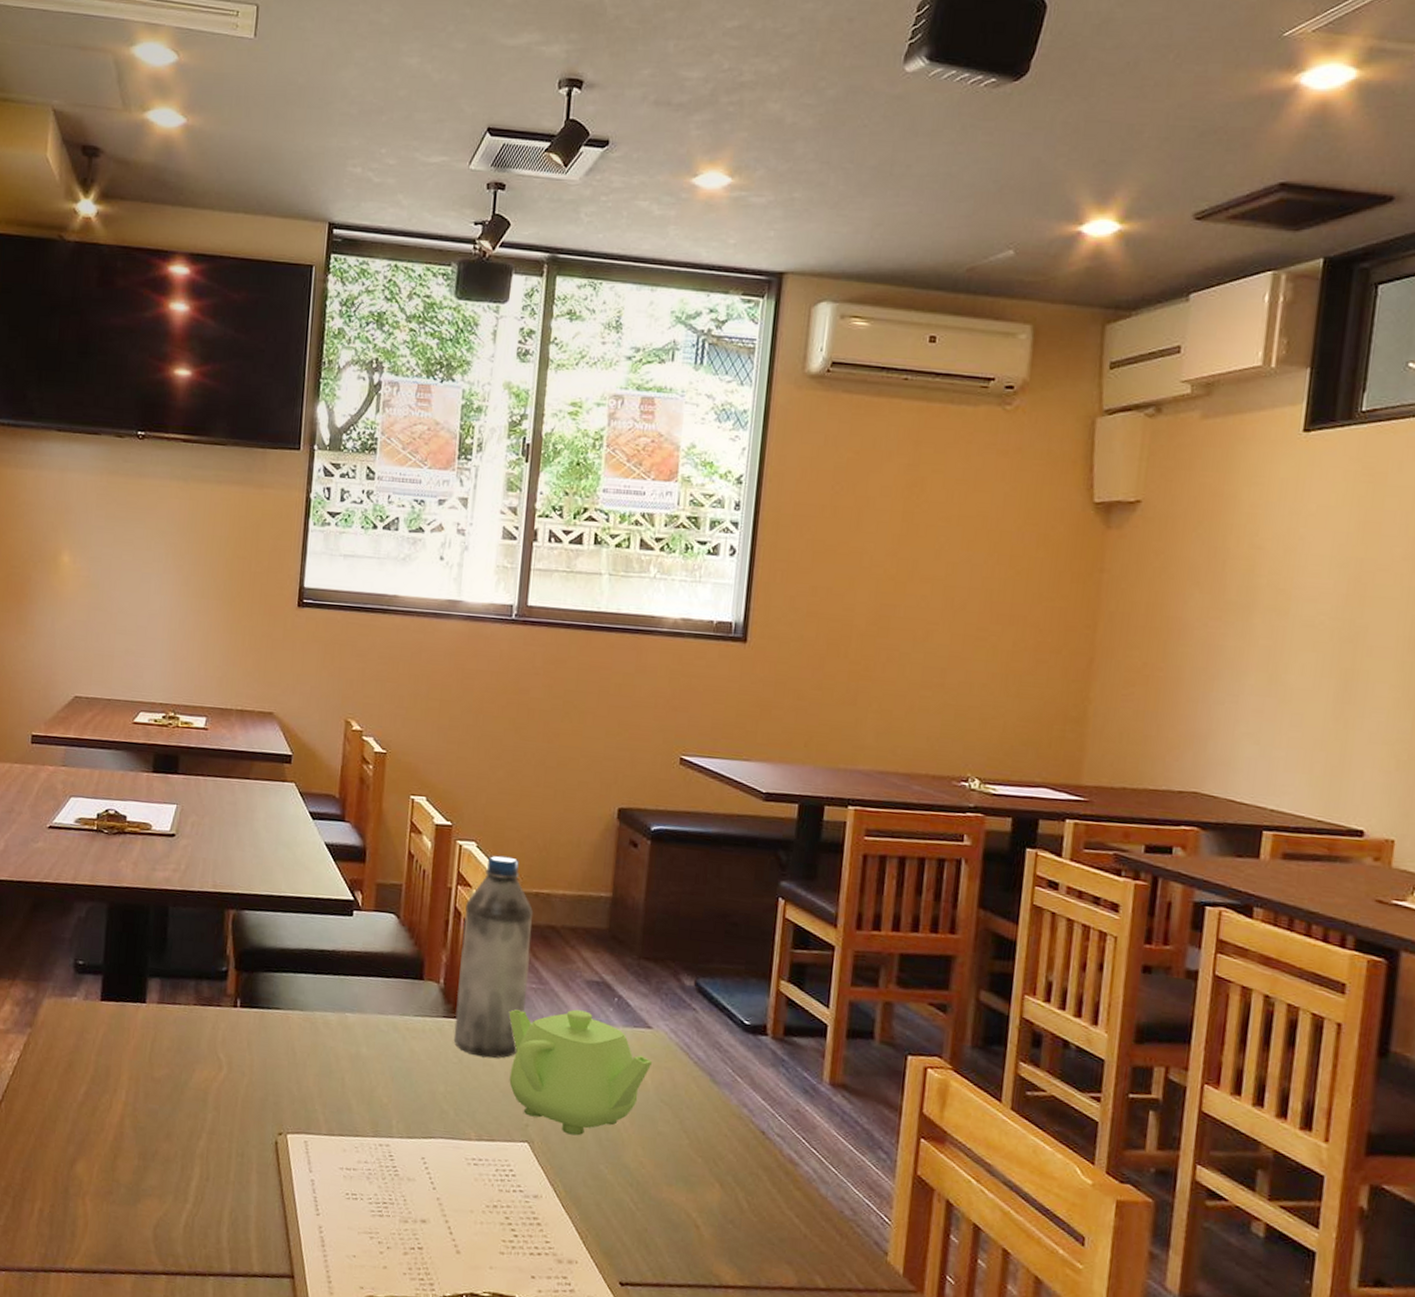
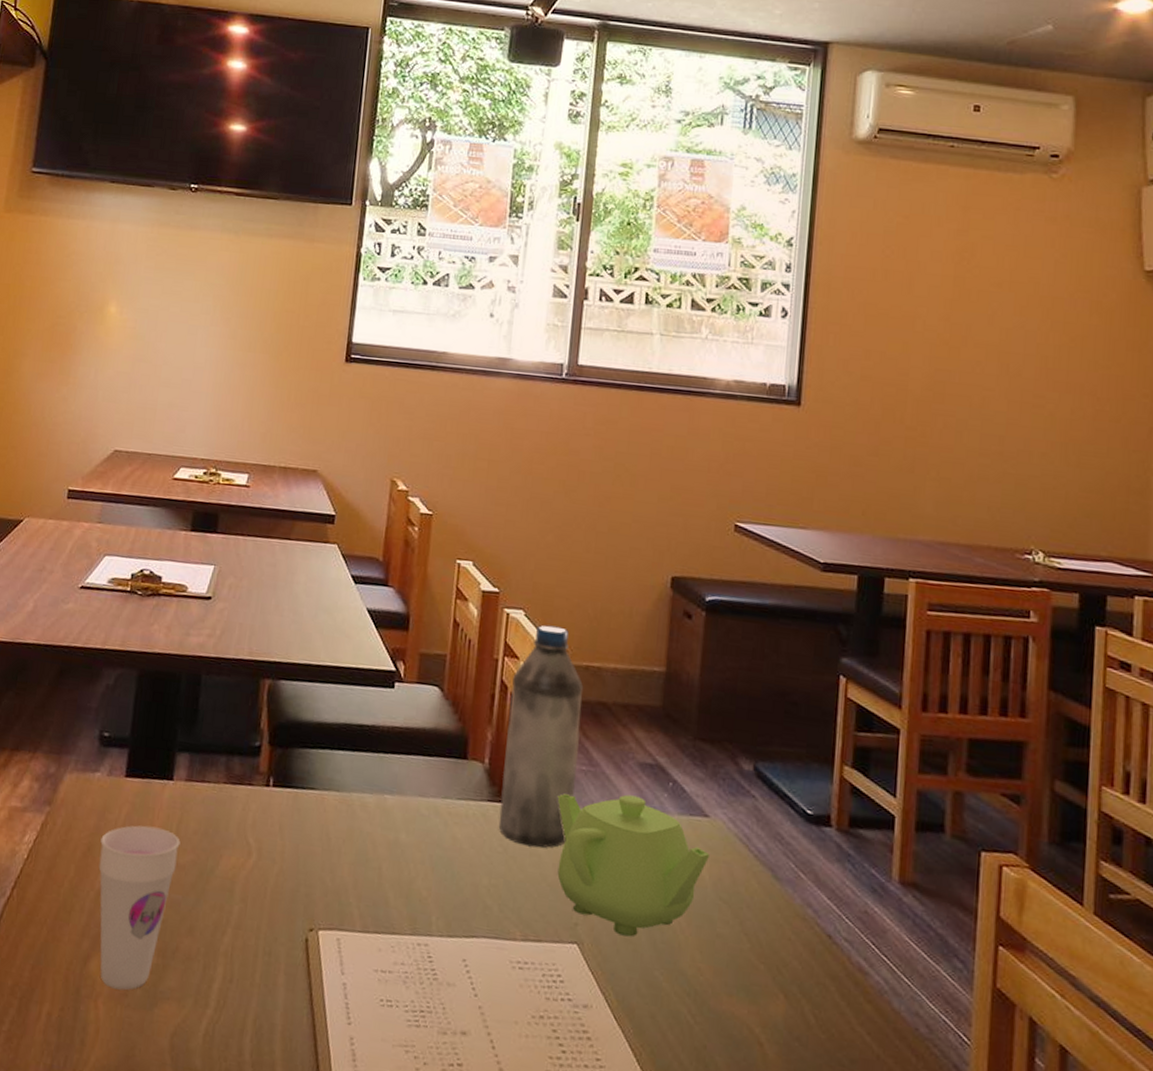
cup: none [80,1044,155,1189] -> present [98,825,180,991]

